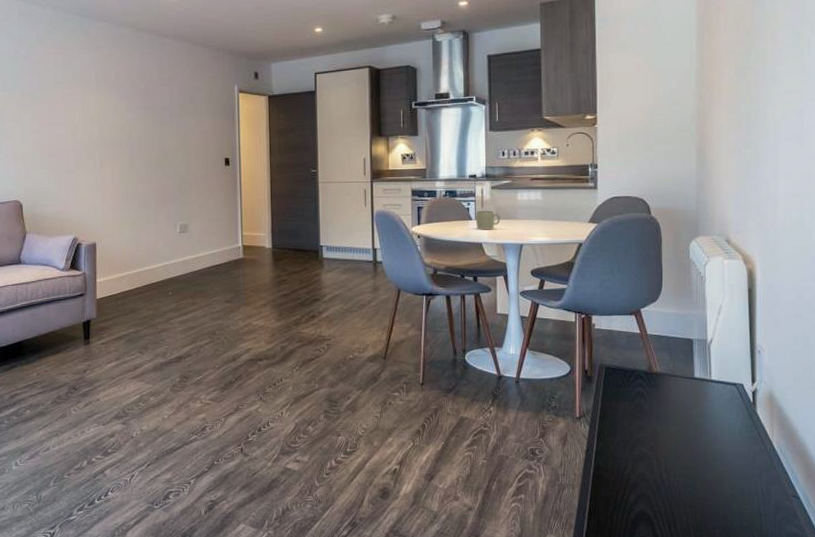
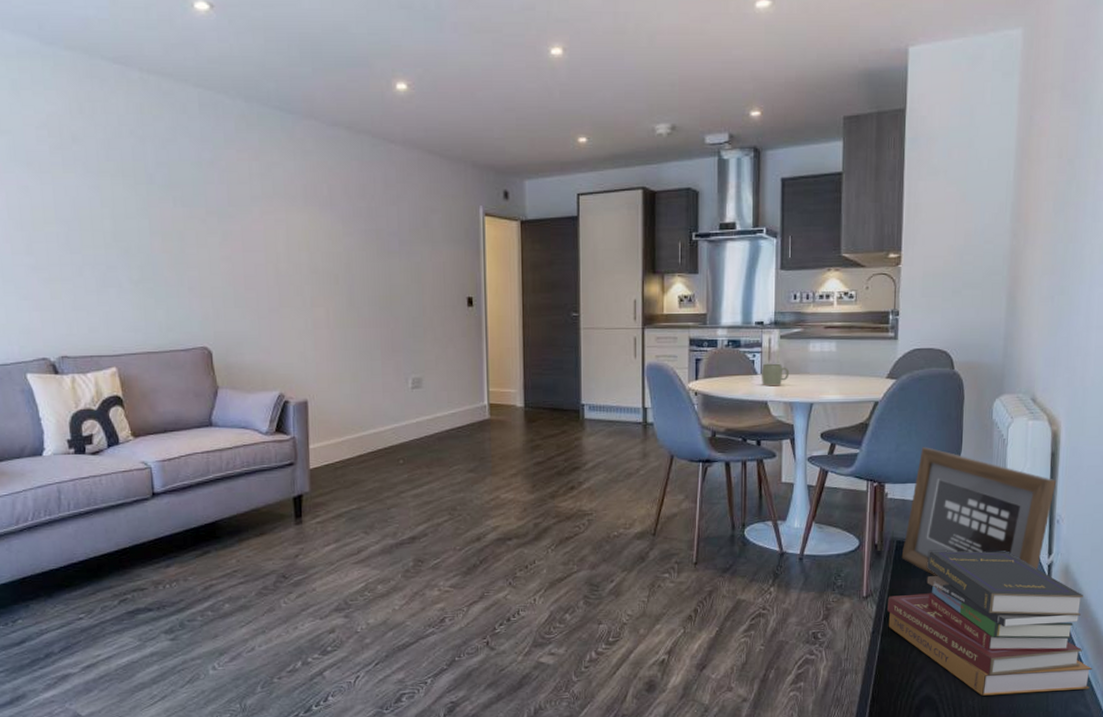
books: none [600,376,803,513] -> present [887,550,1092,696]
picture frame: none [610,283,755,400] -> present [901,447,1057,576]

